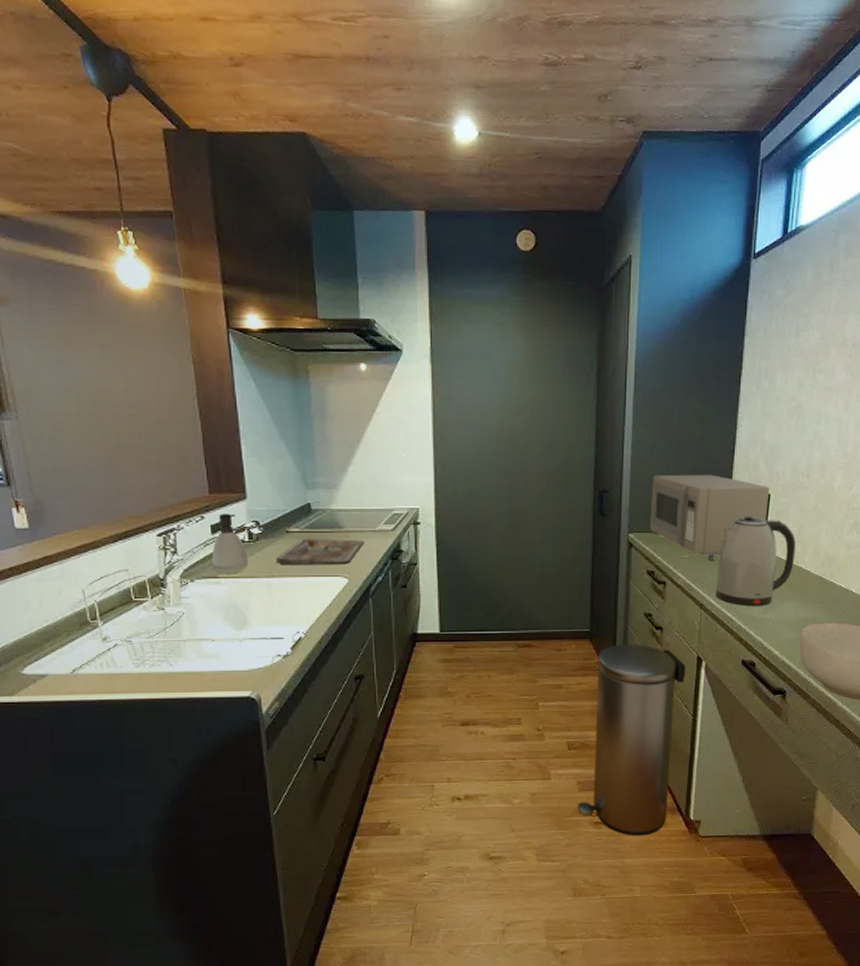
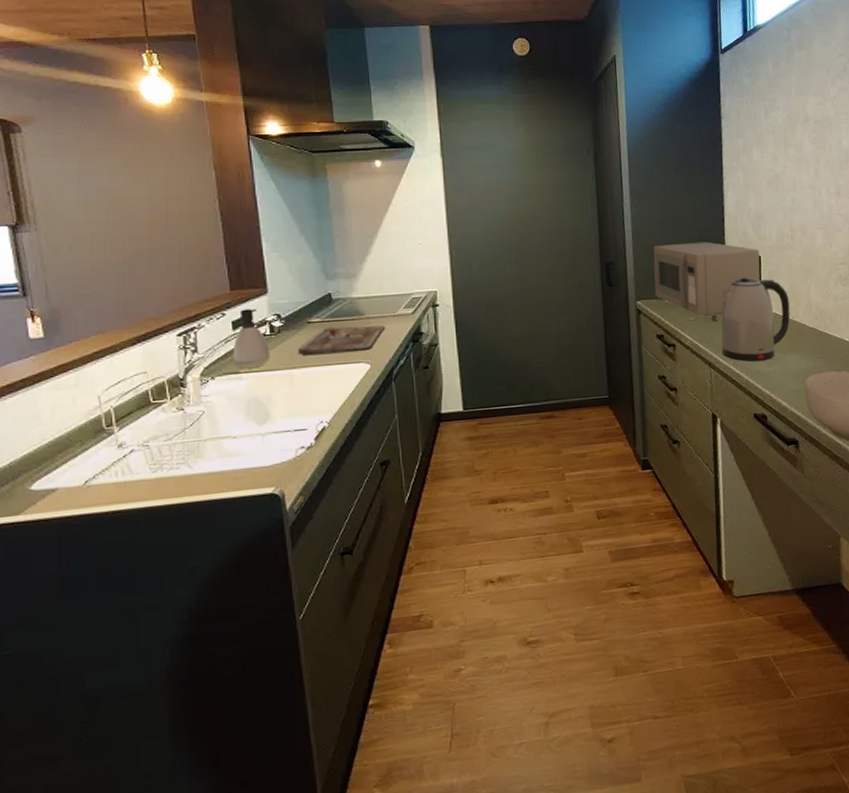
pedal bin: present [577,644,685,836] -> none [611,406,702,604]

